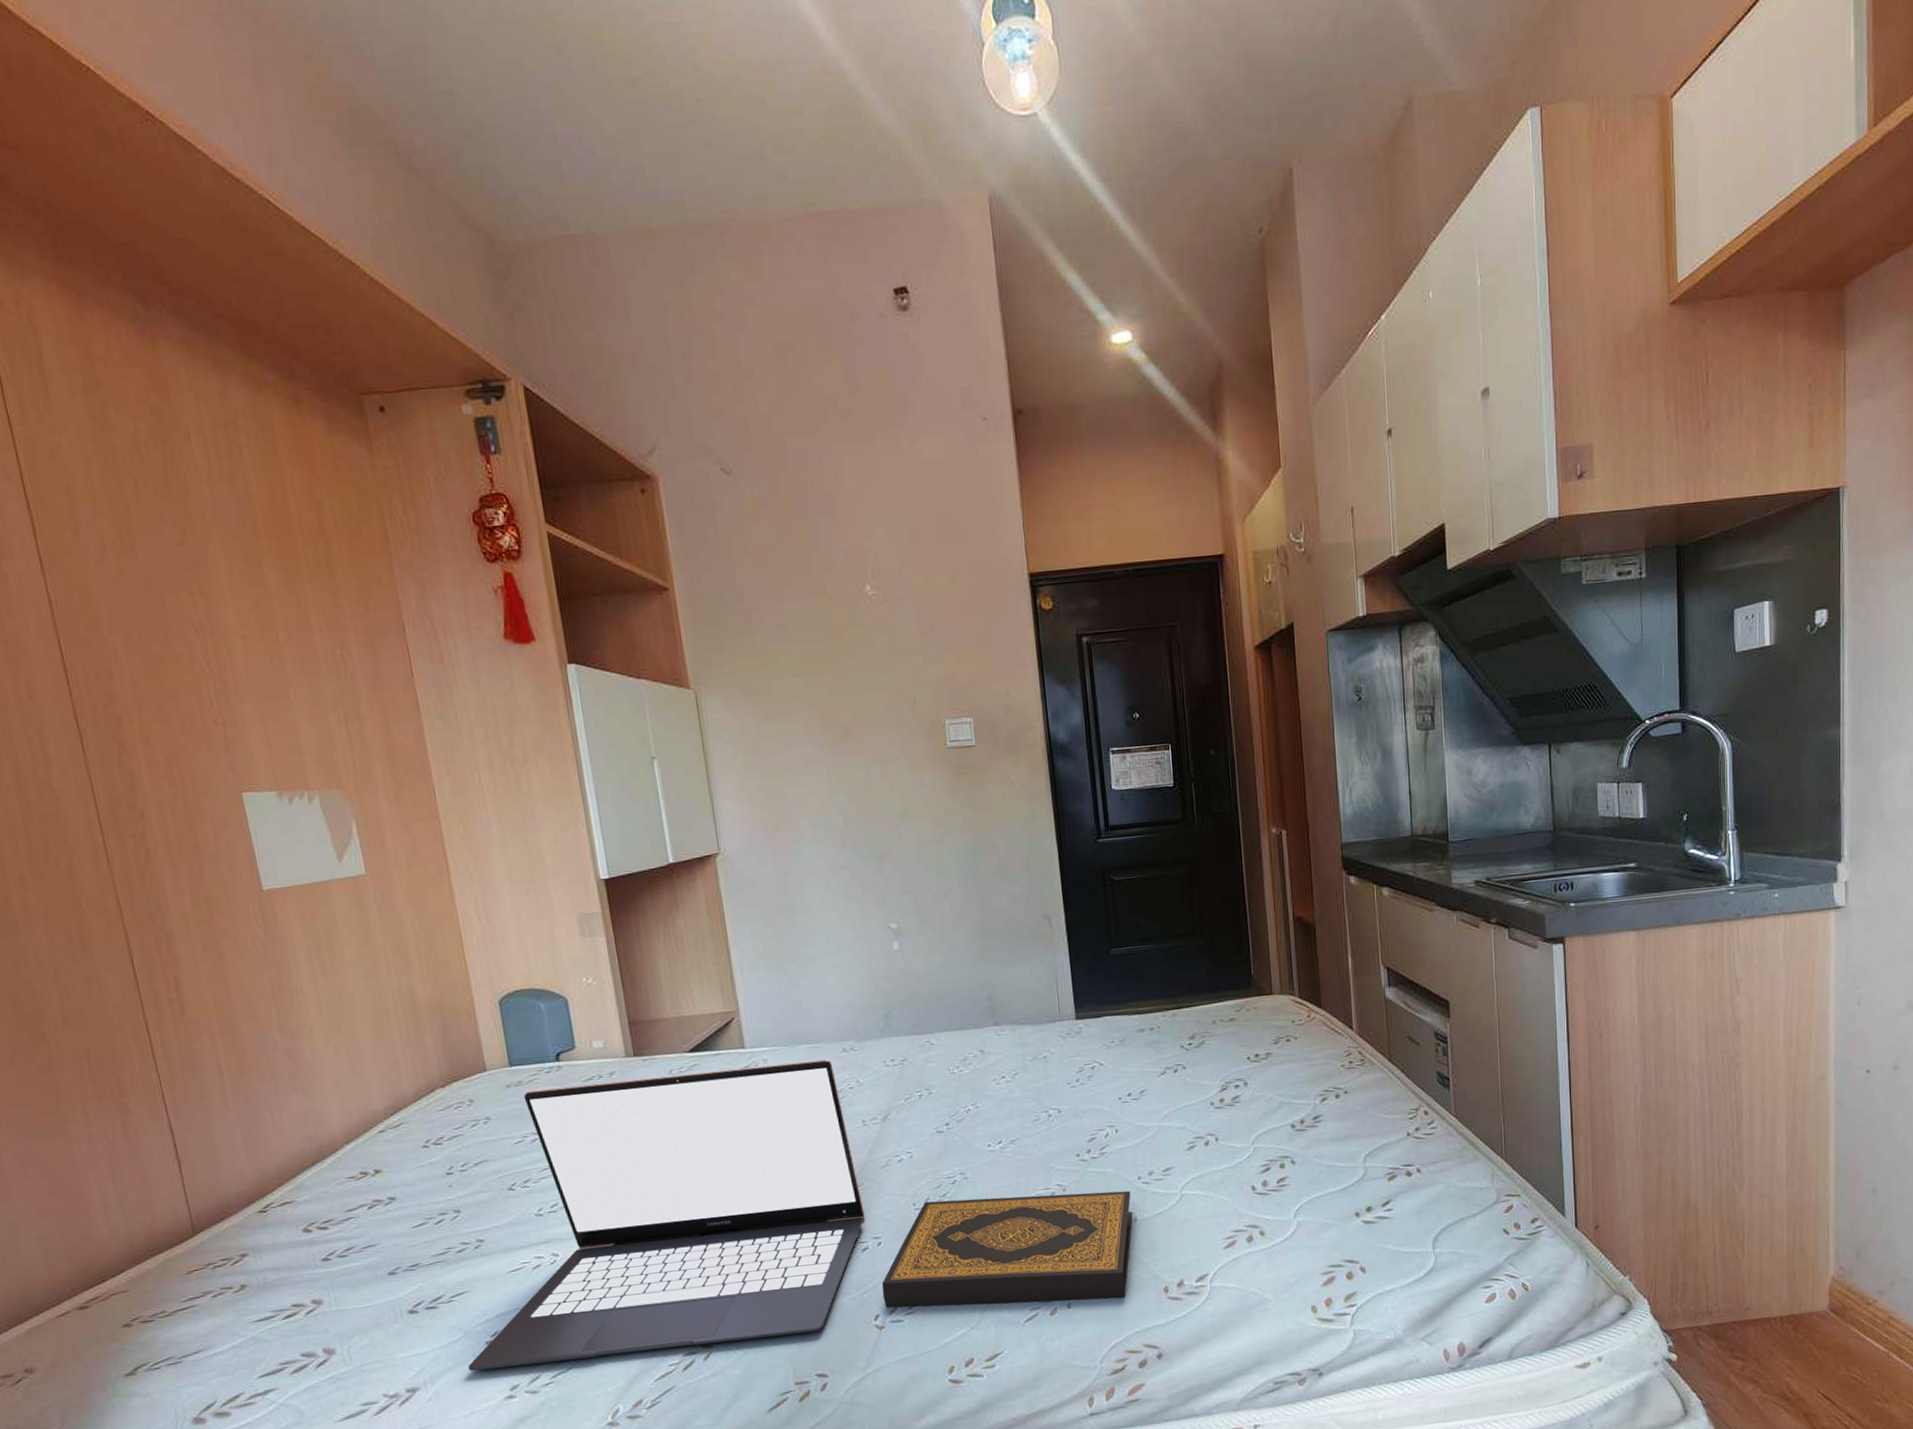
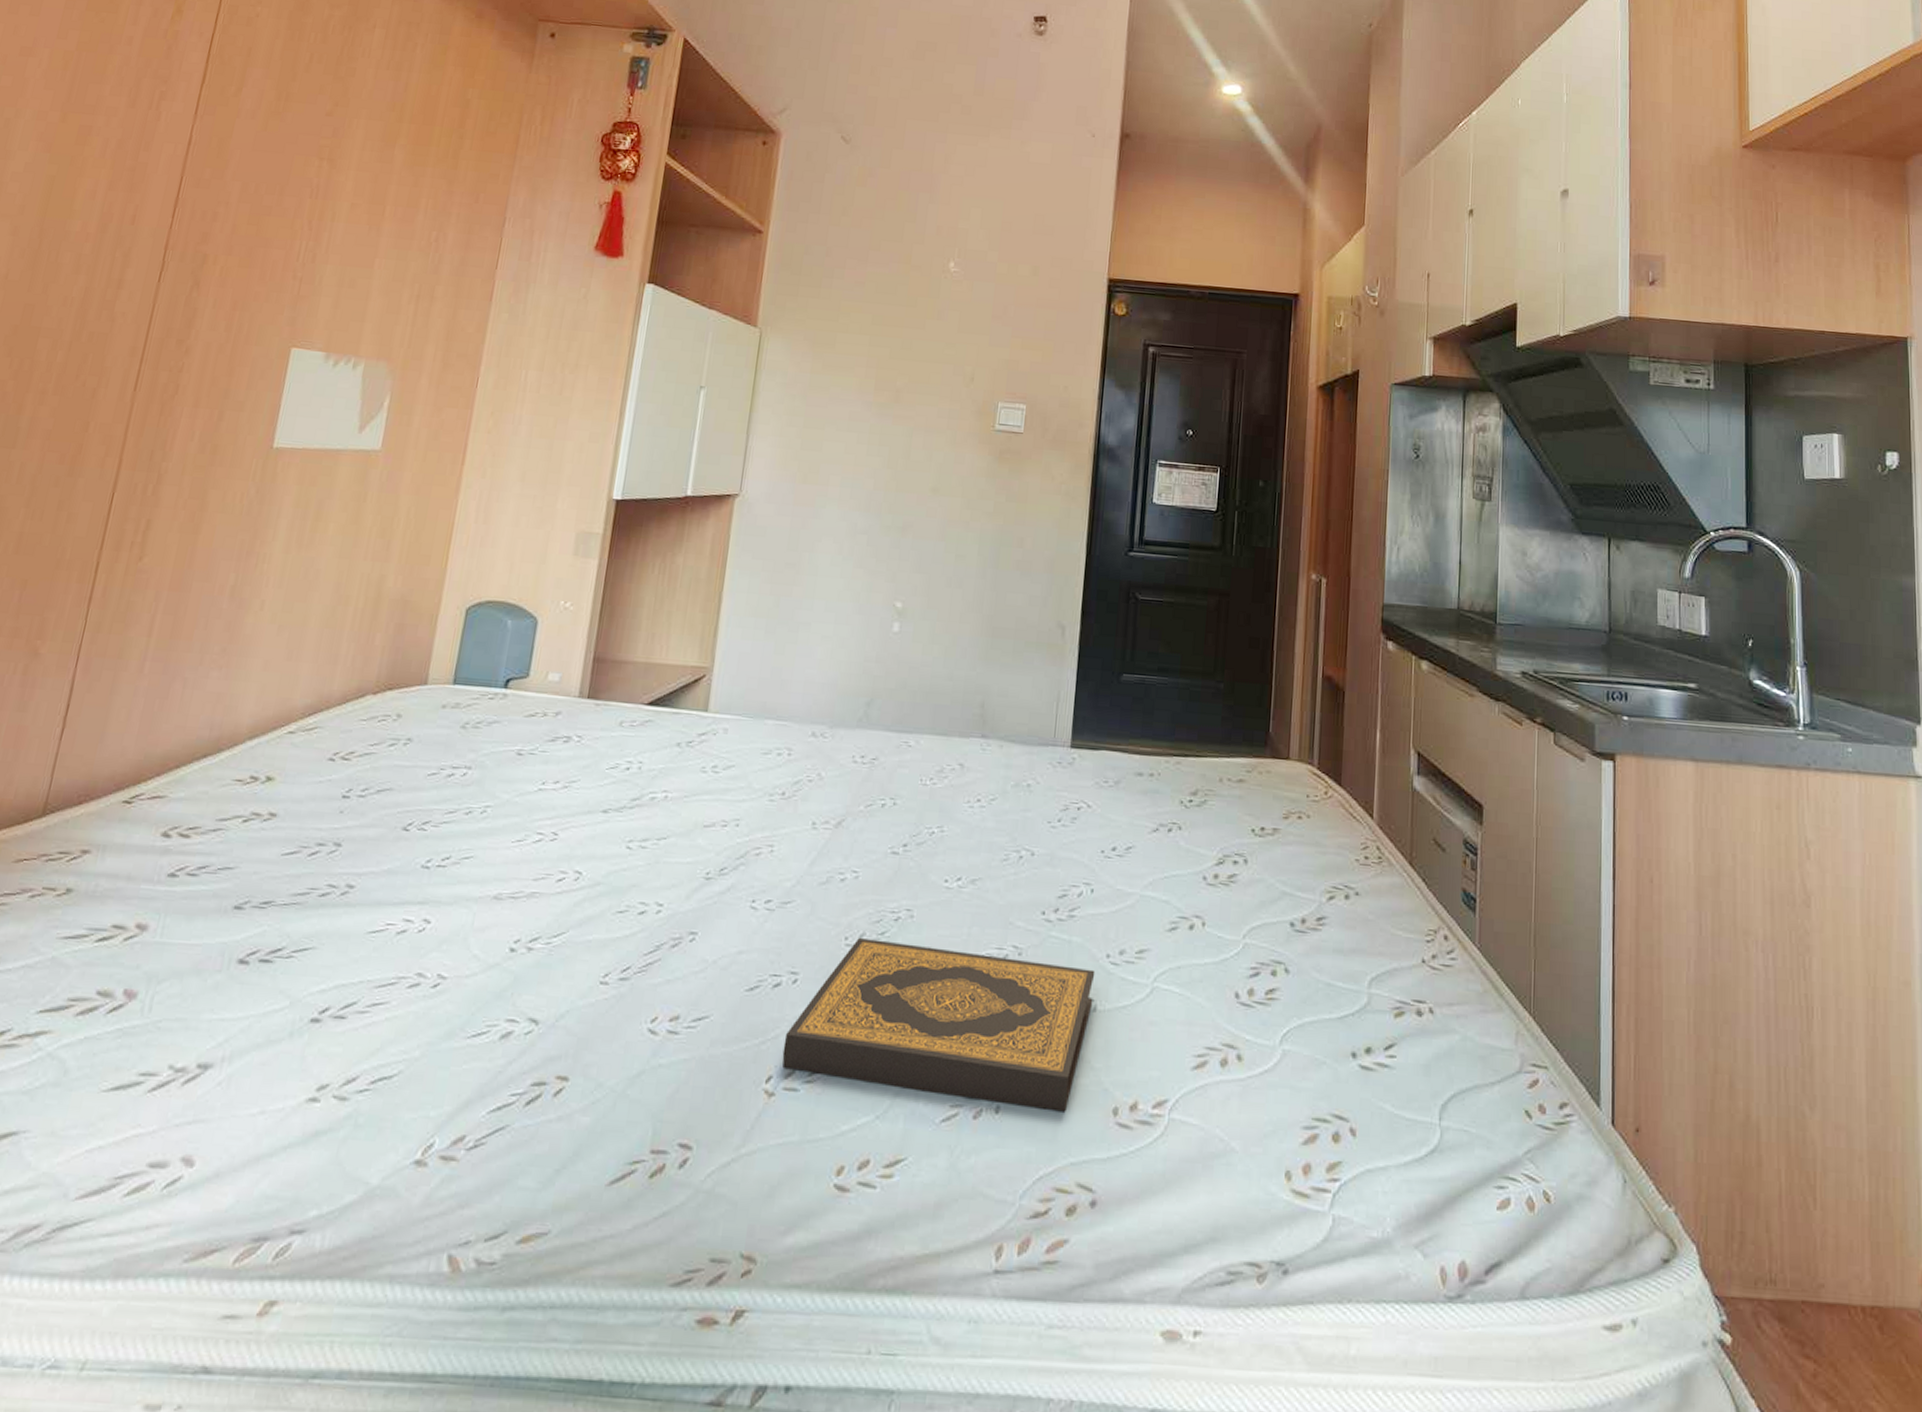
laptop: present [468,1059,866,1372] -> none [278,715,797,1084]

